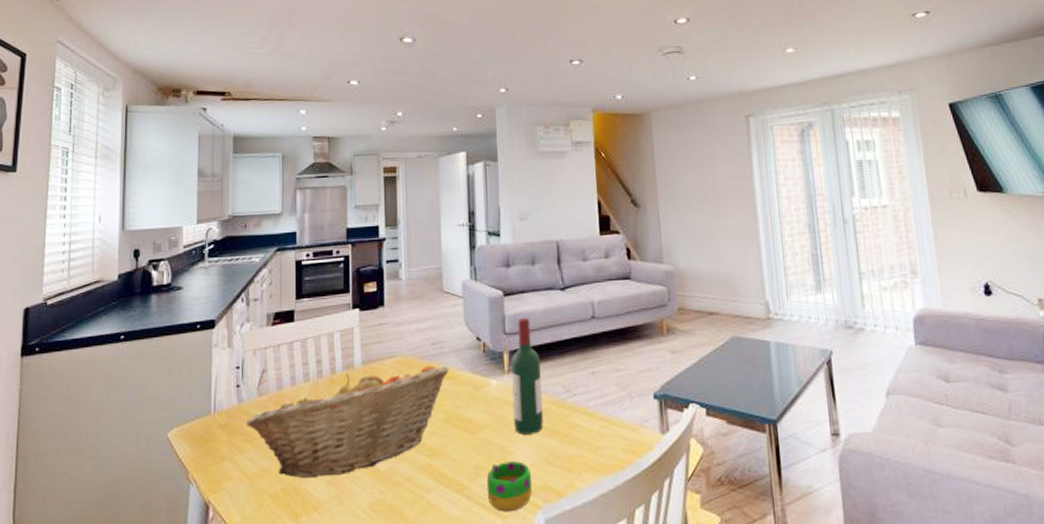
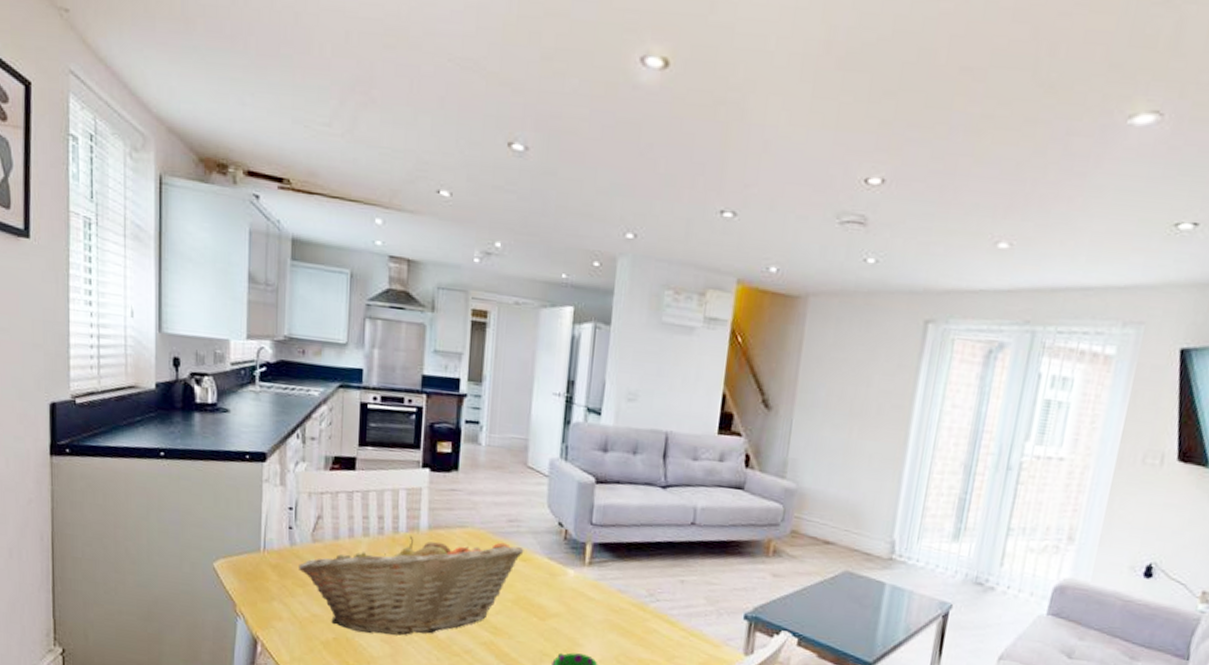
wine bottle: present [511,317,543,435] -> none [587,510,626,632]

